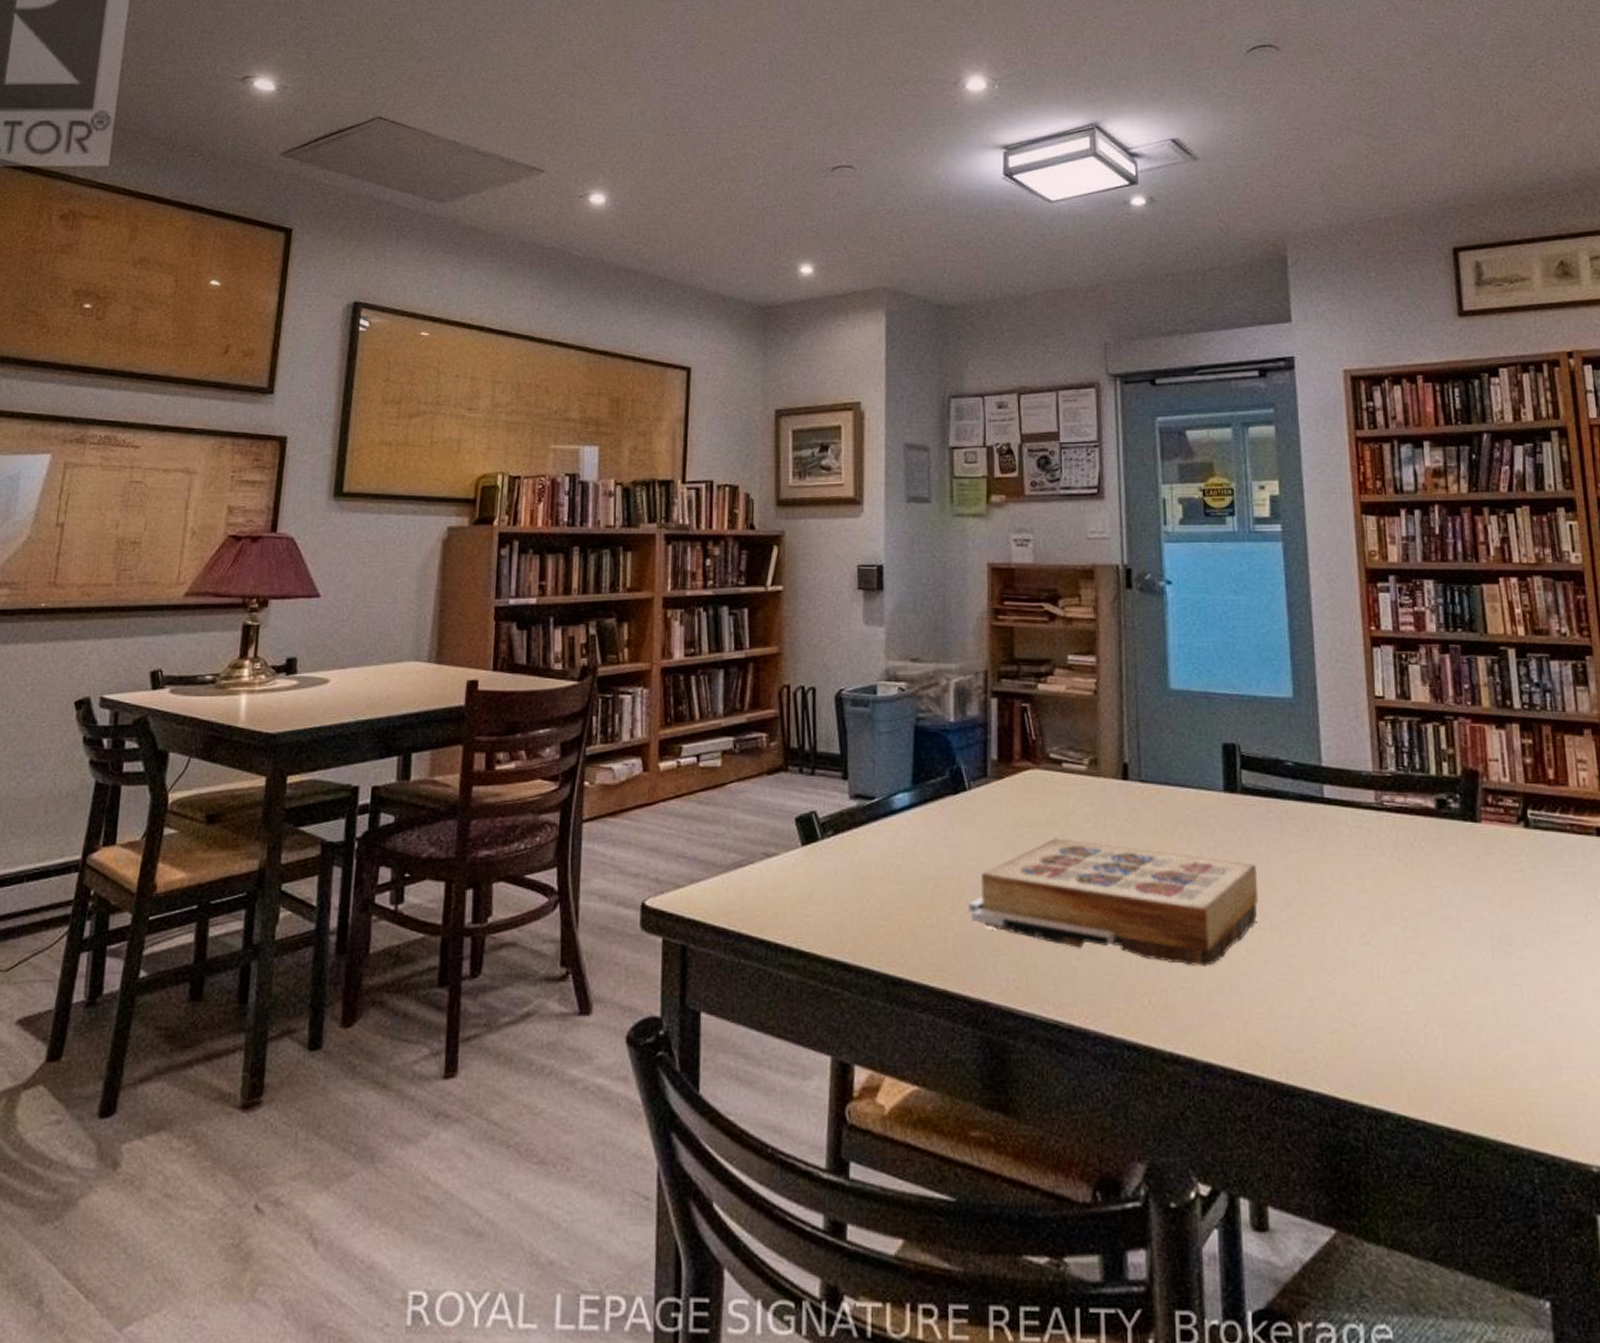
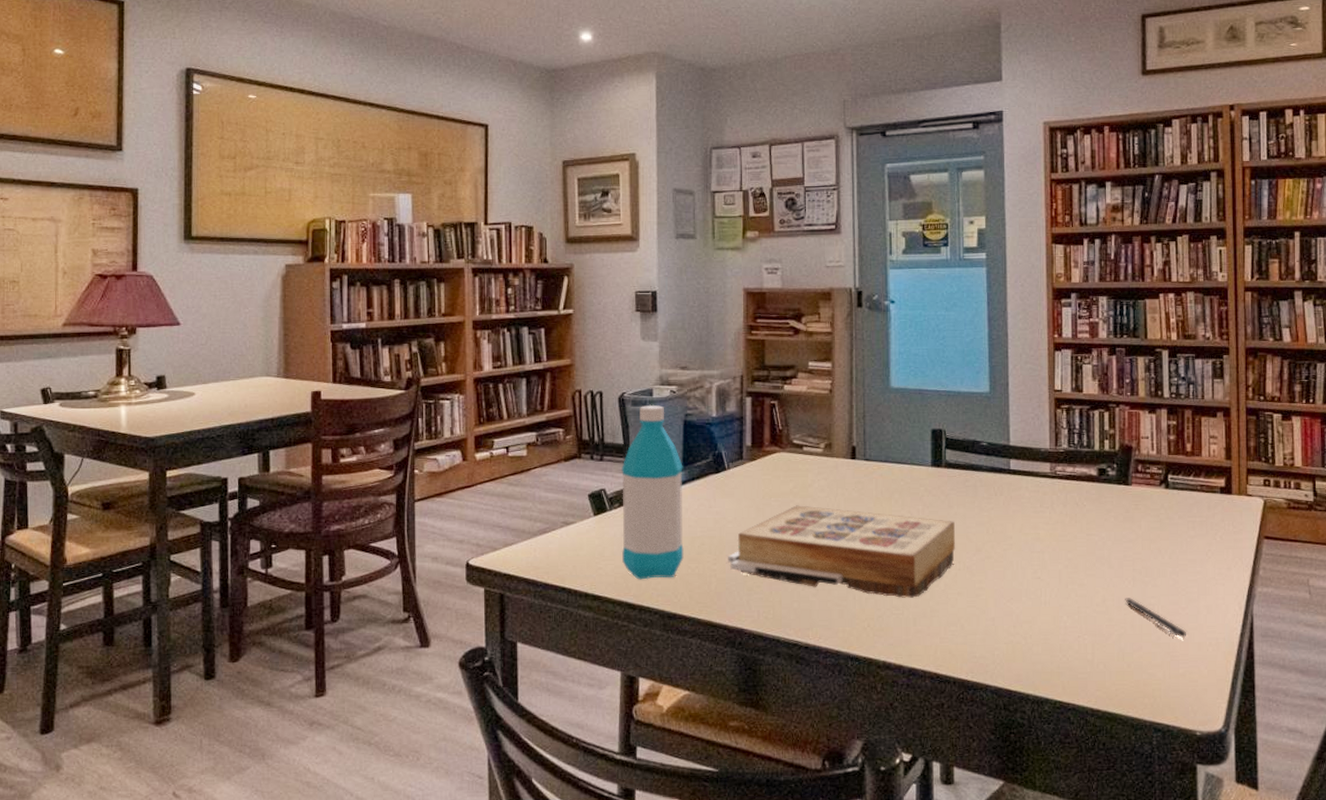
water bottle: none [836,705,913,932] -> present [622,404,684,580]
pen: none [1482,974,1568,1032] -> present [1125,598,1186,638]

